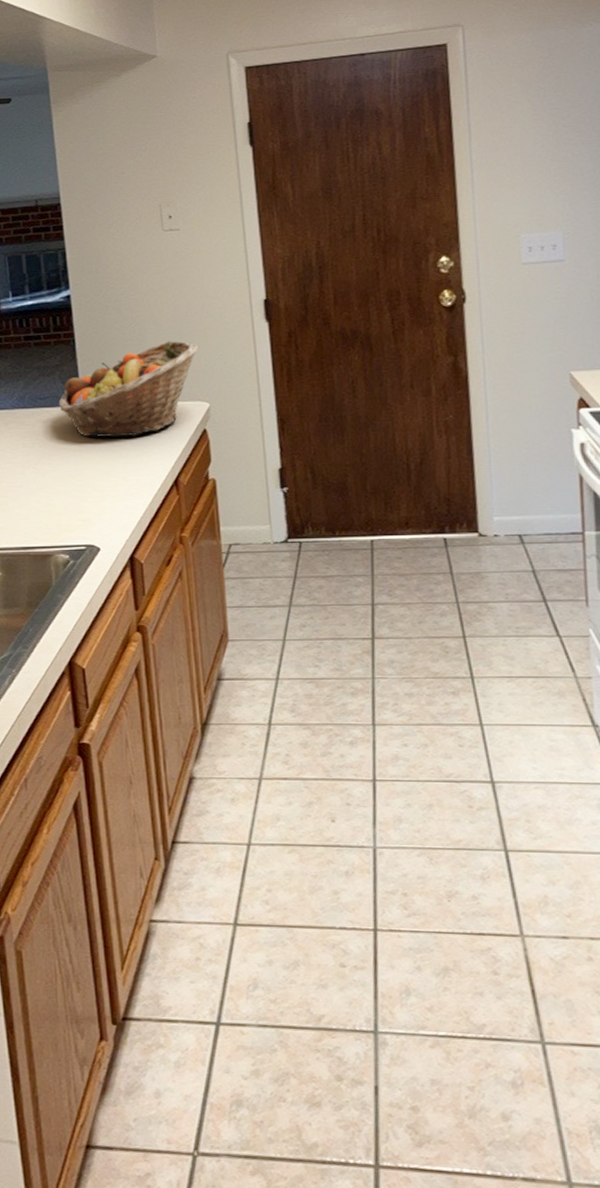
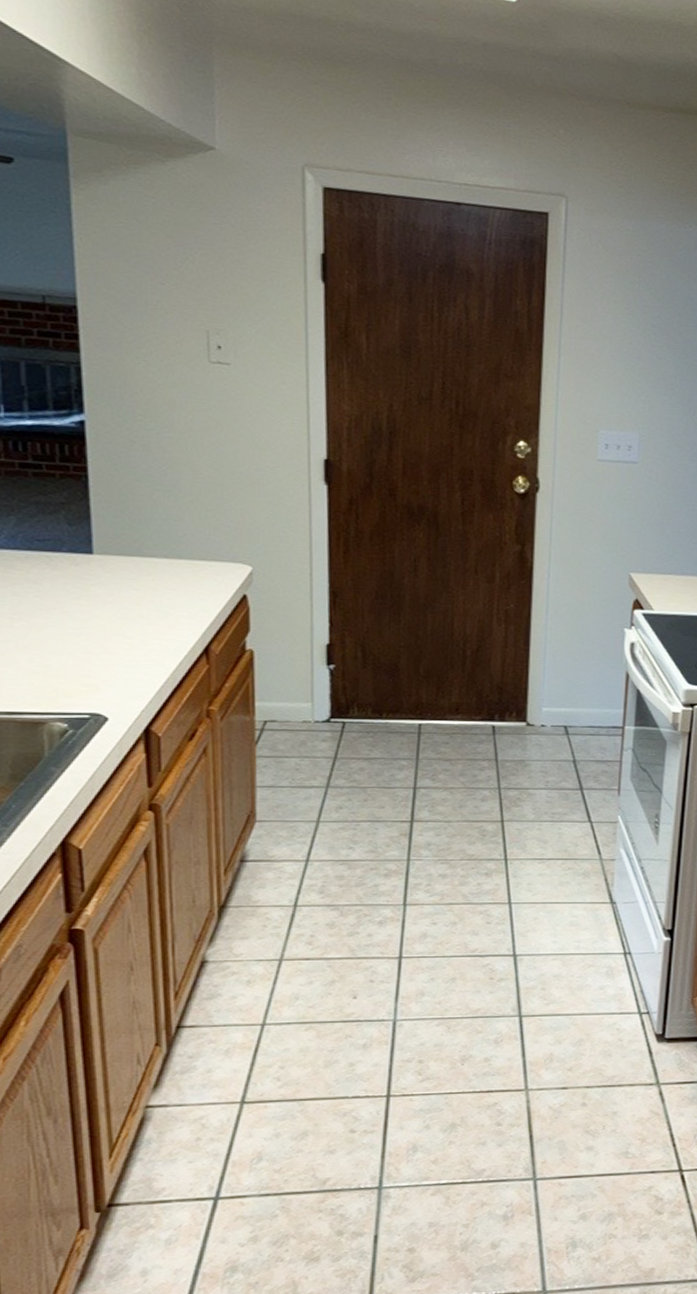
fruit basket: present [59,340,200,438] -> none [63,491,245,596]

